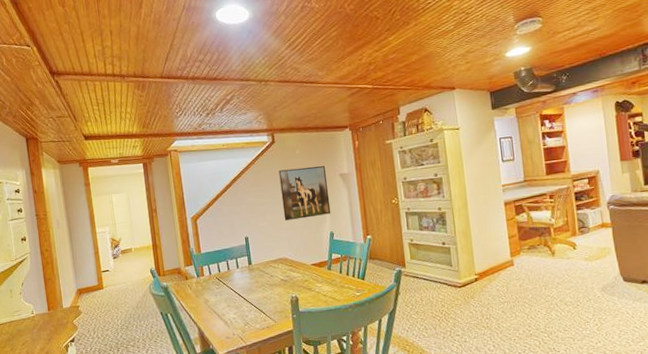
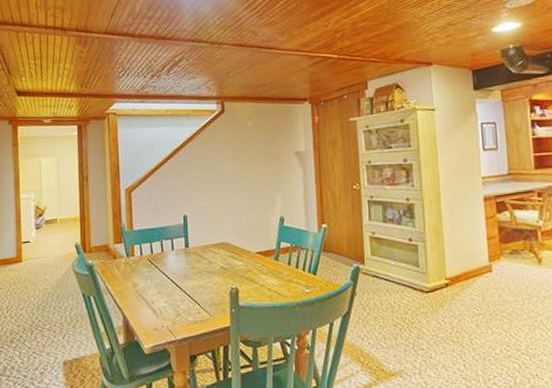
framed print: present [278,166,331,221] -> none [226,141,283,200]

